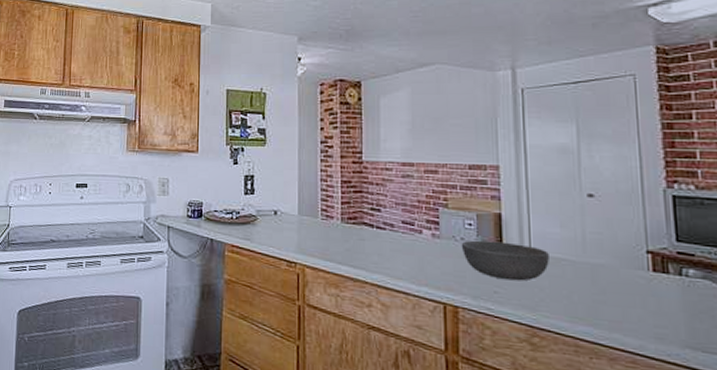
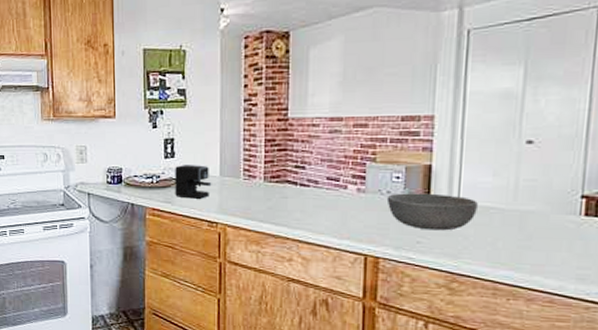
coffee maker: none [254,202,291,237] -> present [175,165,212,199]

